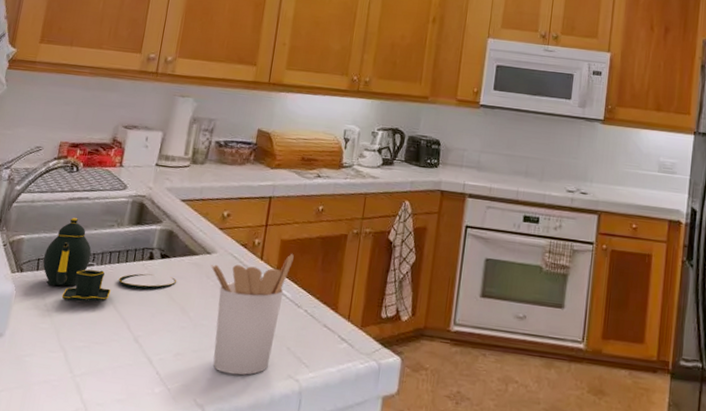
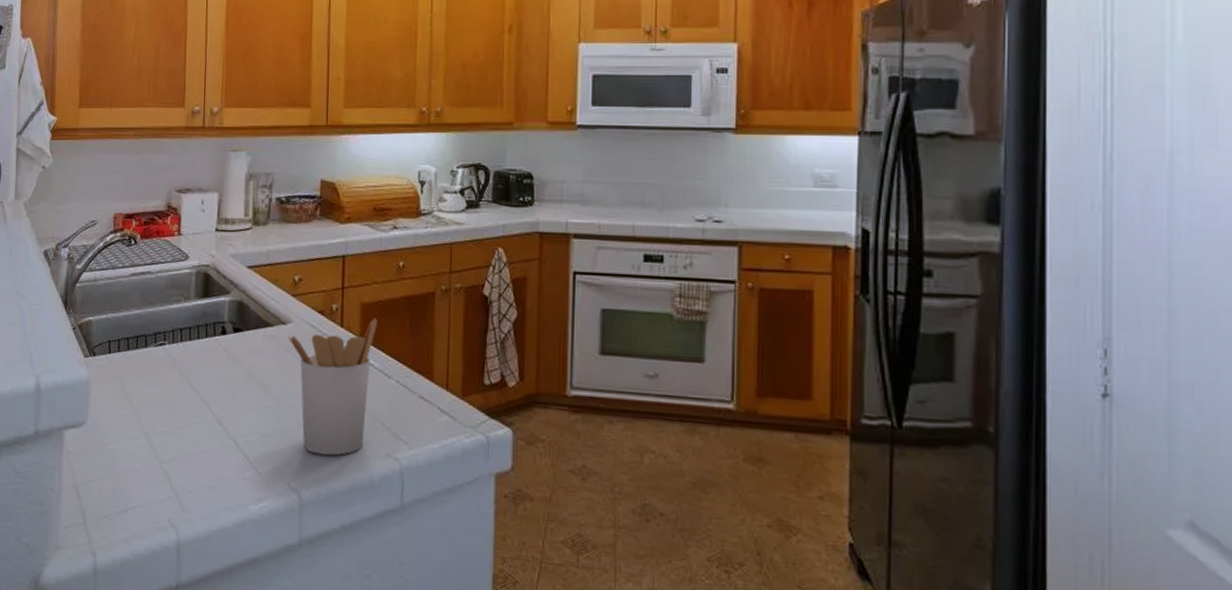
teapot: present [43,218,176,302] -> none [114,294,253,385]

